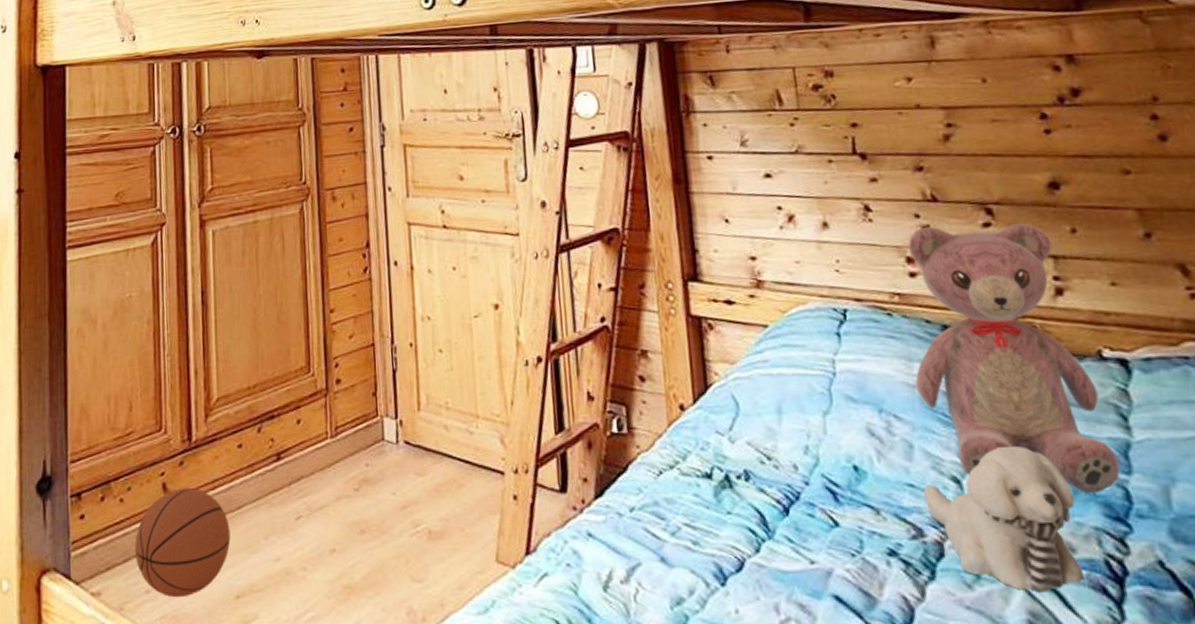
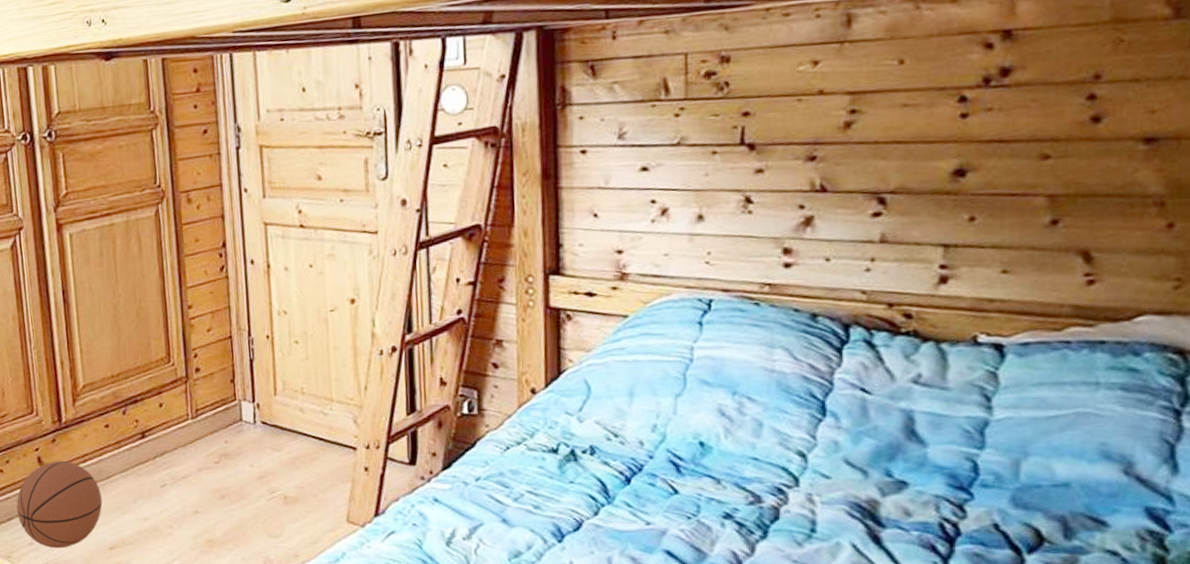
teddy bear: present [908,223,1120,494] -> none [773,212,973,466]
plush toy: present [924,445,1085,593] -> none [768,424,920,550]

